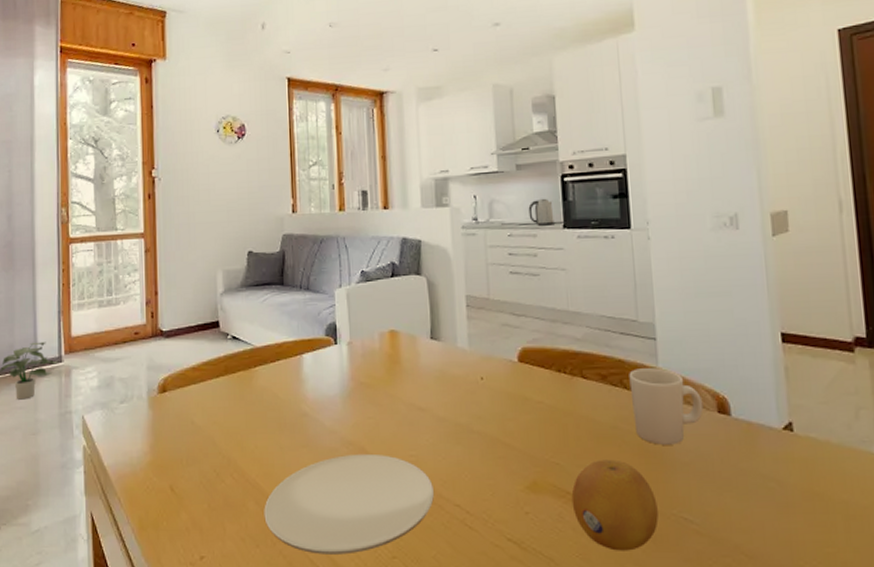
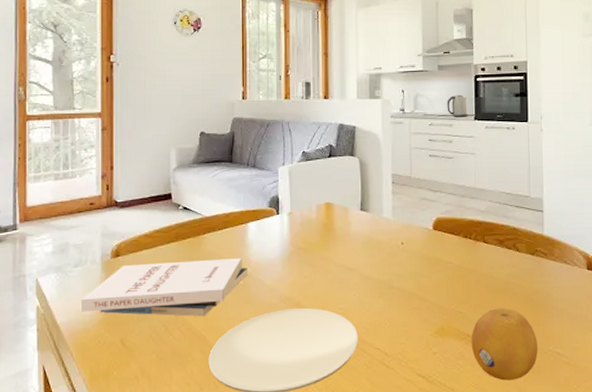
books: none [128,395,304,462] -> present [81,258,247,317]
mug: present [629,368,704,445] -> none [521,234,577,296]

